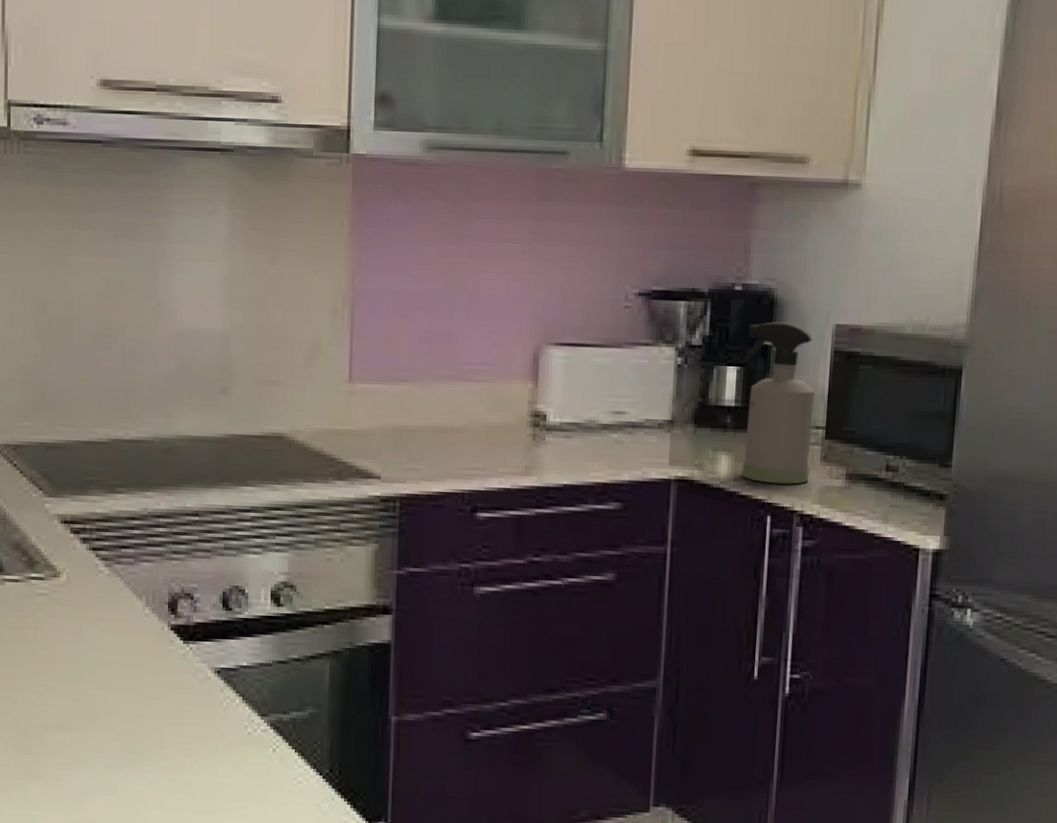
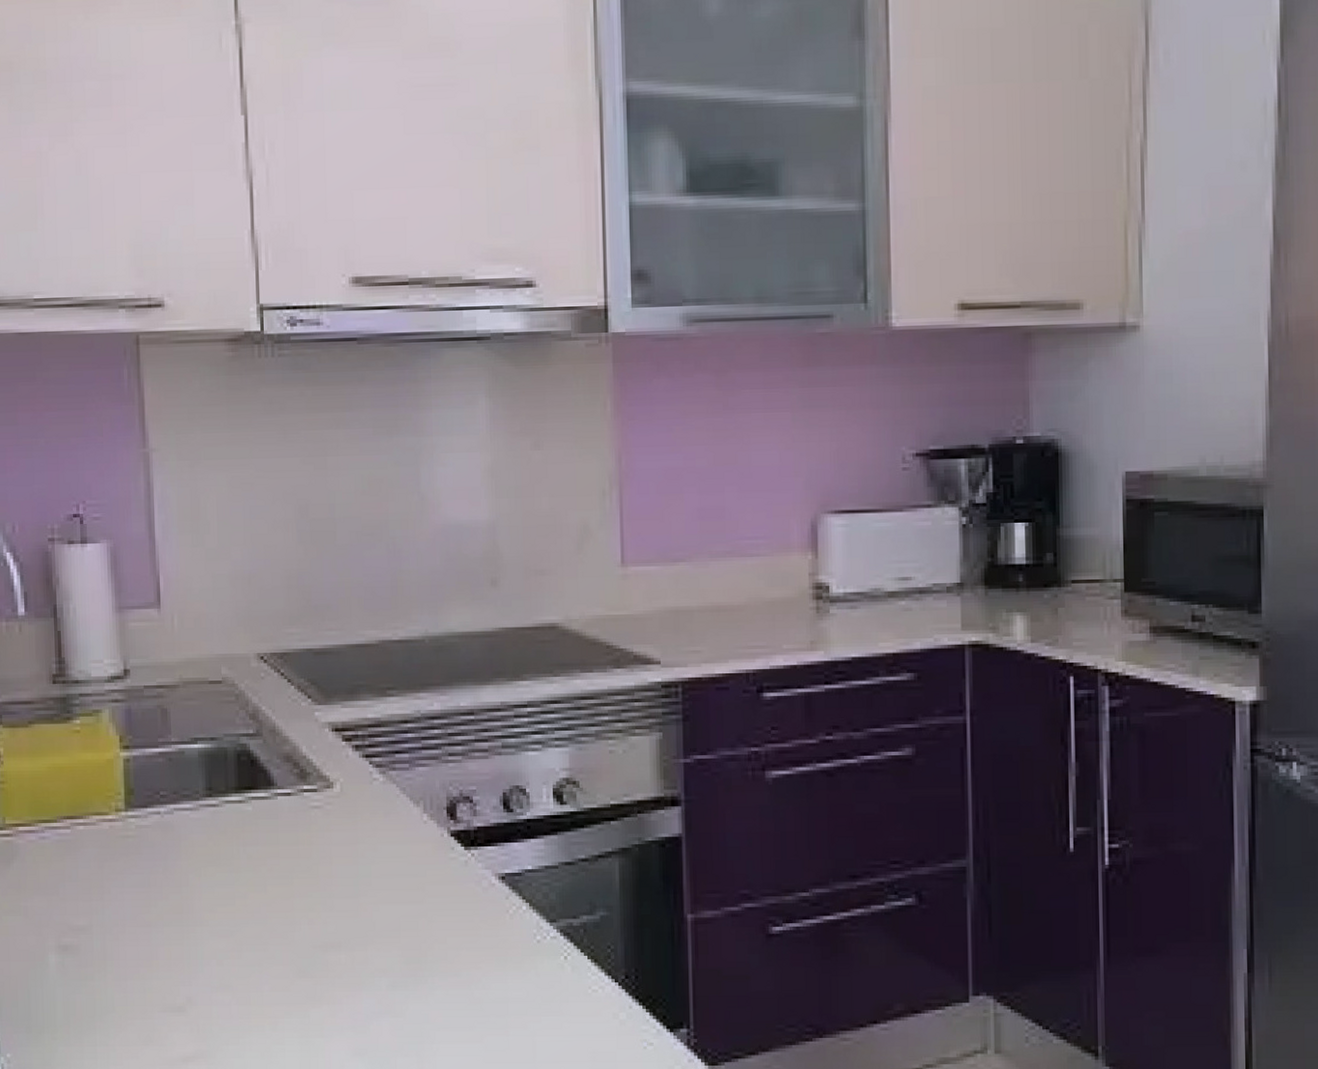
spray bottle: present [740,322,816,484] -> none [1028,473,1111,642]

